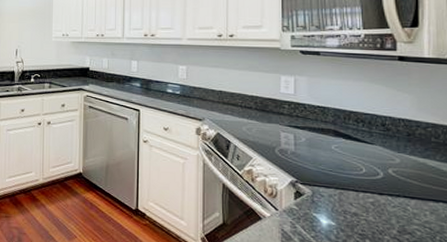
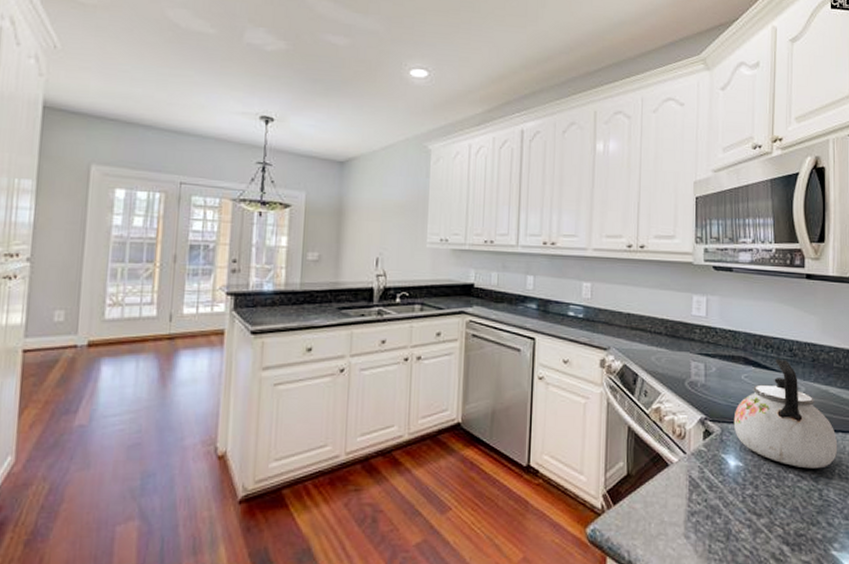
kettle: none [324,132,439,234] -> present [733,358,838,469]

